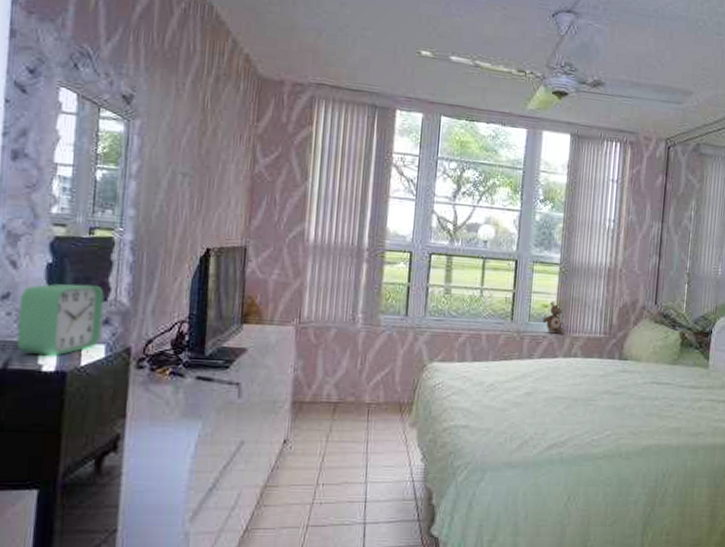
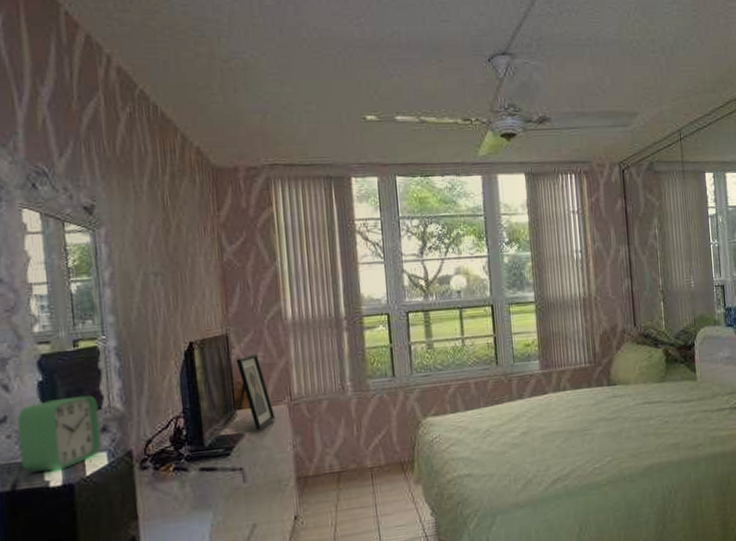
picture frame: none [243,271,281,349] -> present [236,354,276,431]
stuffed bear: present [542,301,565,335] -> none [527,339,550,371]

